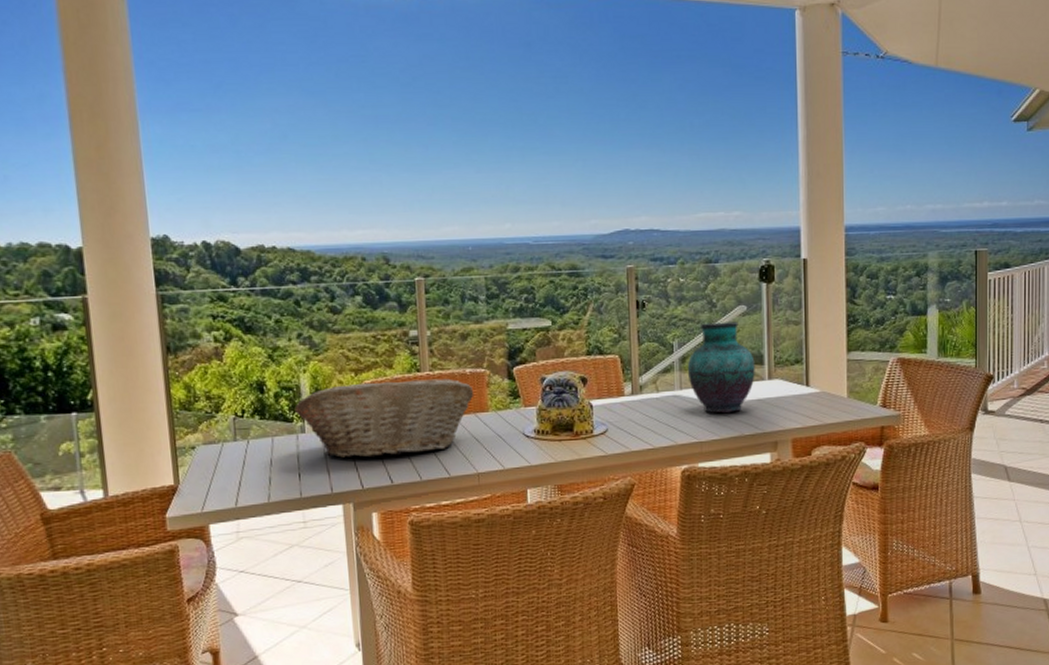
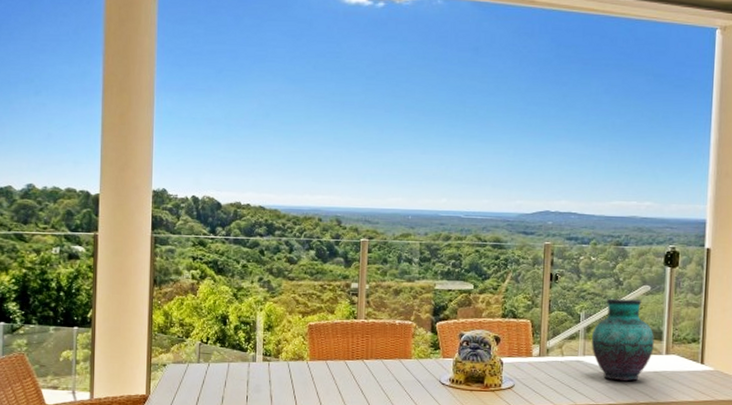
fruit basket: present [294,378,474,458] -> none [249,324,401,390]

